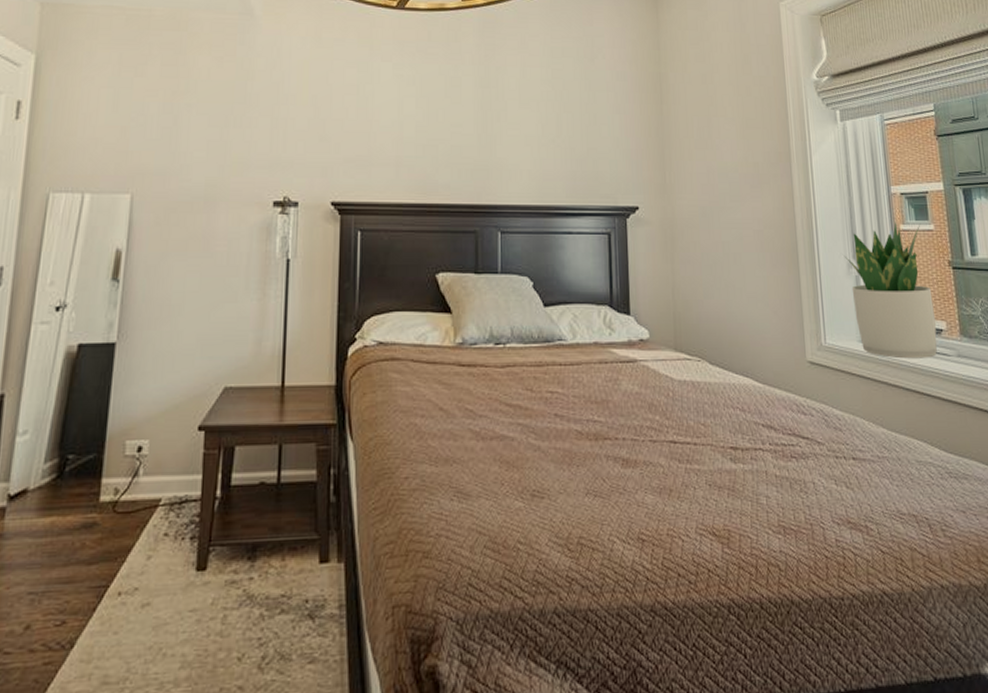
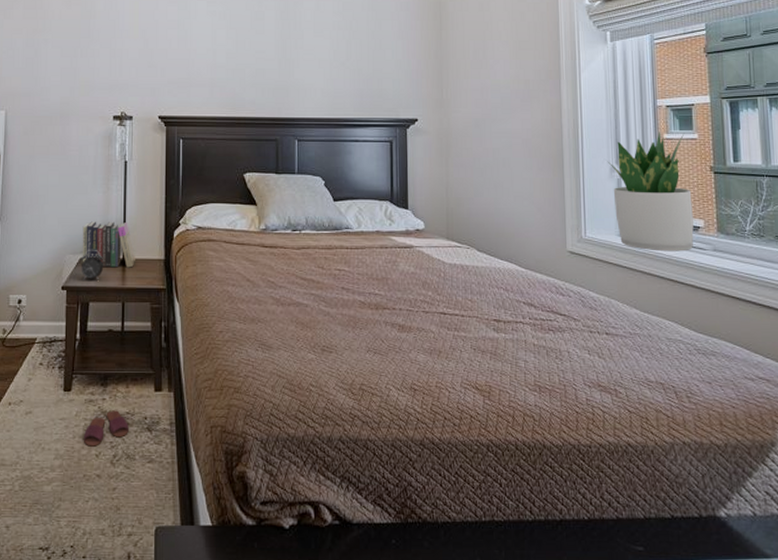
slippers: none [220,593,284,647] -> present [83,410,129,447]
alarm clock: none [225,374,256,417] -> present [81,249,104,280]
books: none [227,337,298,399] -> present [82,221,135,268]

